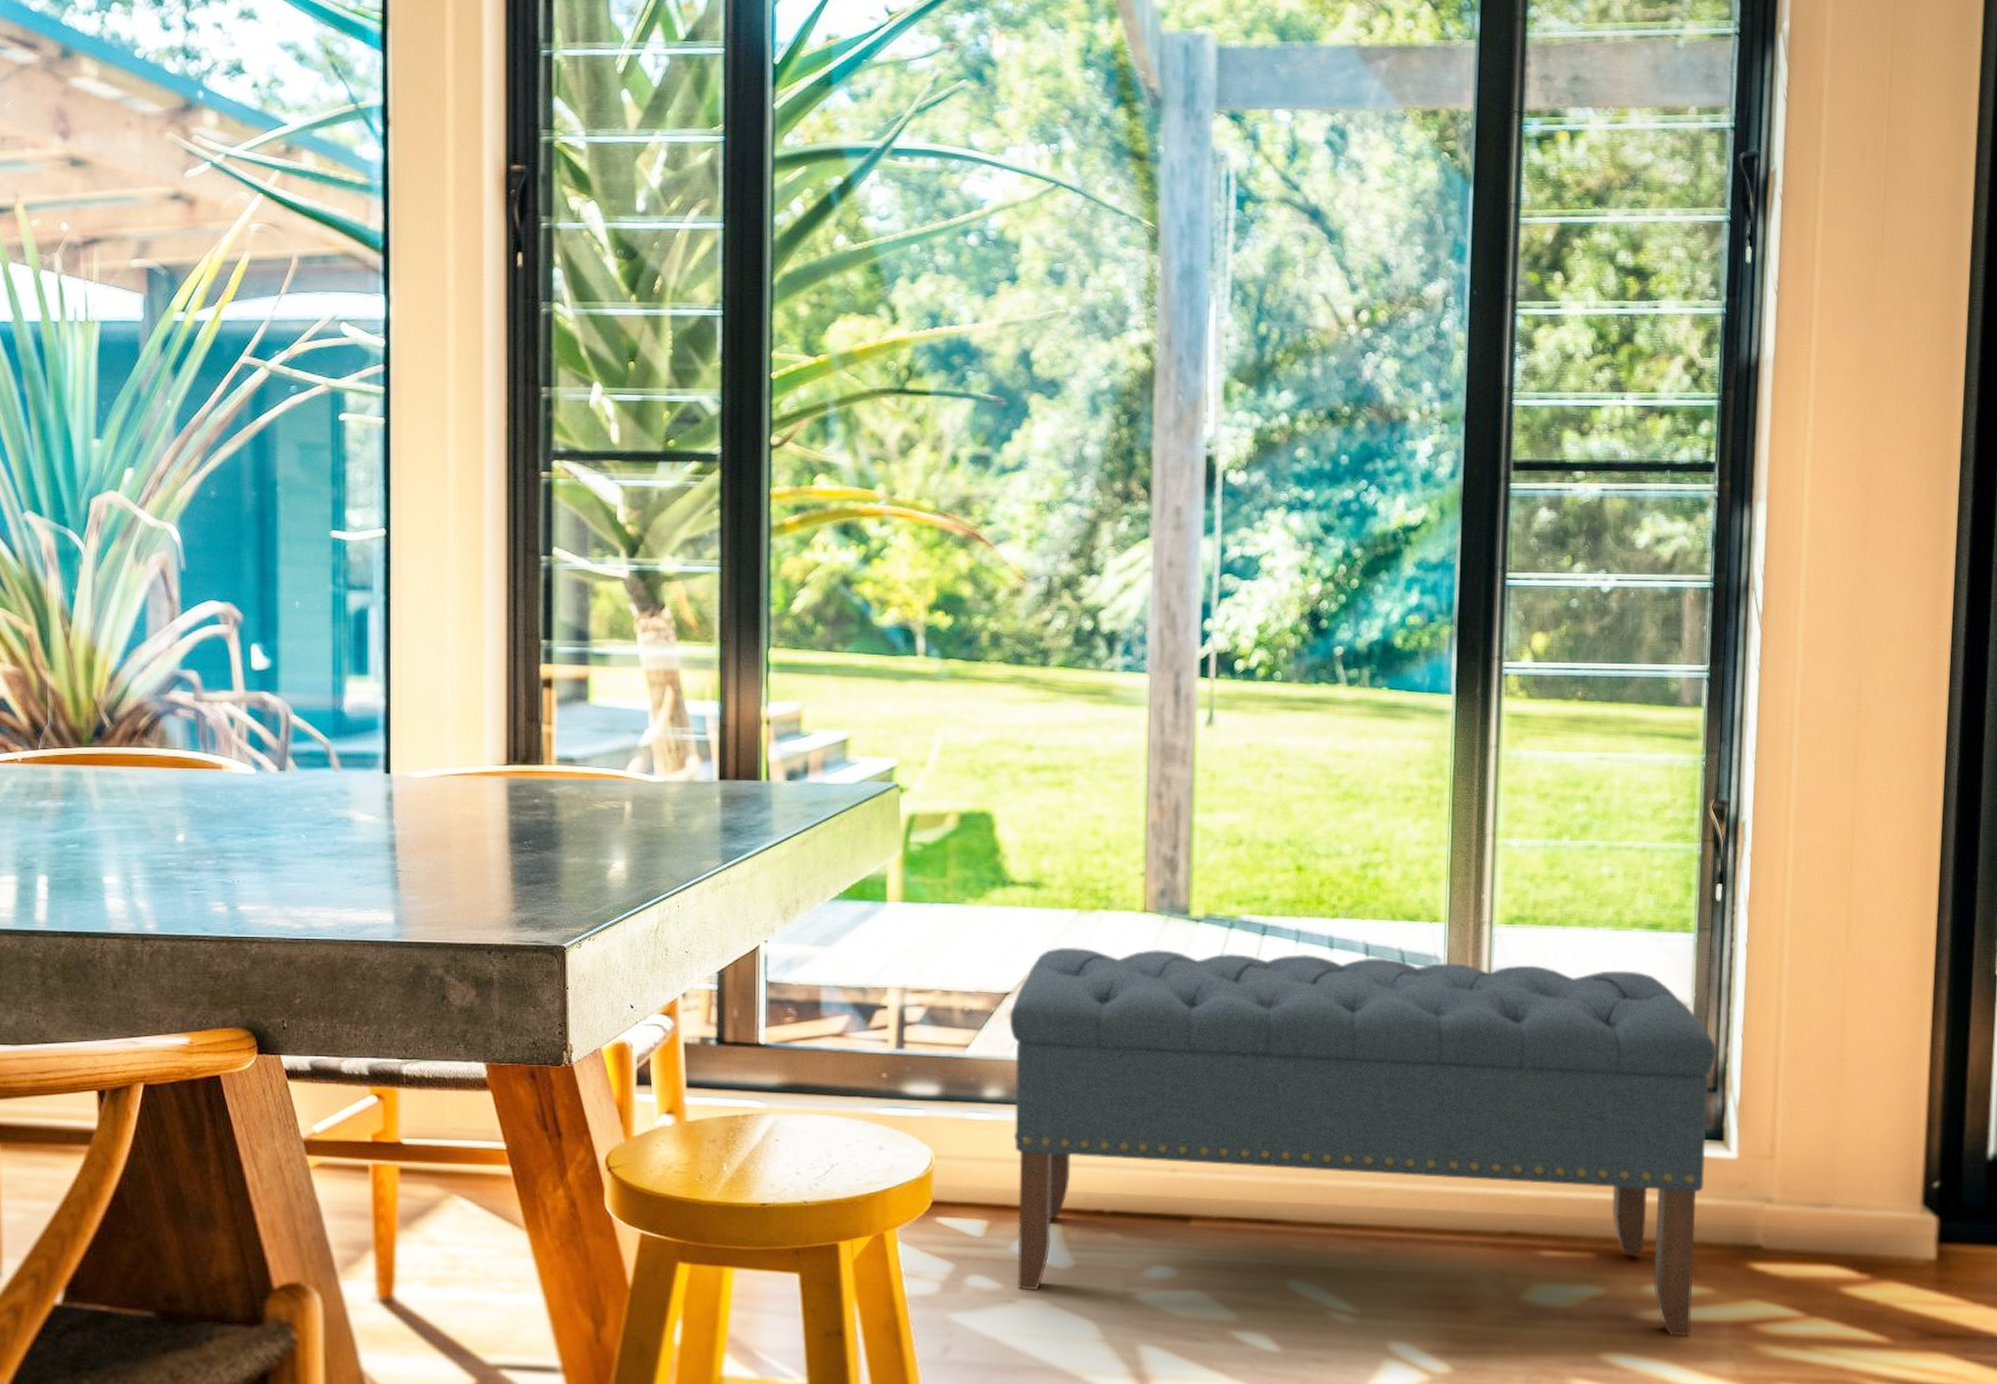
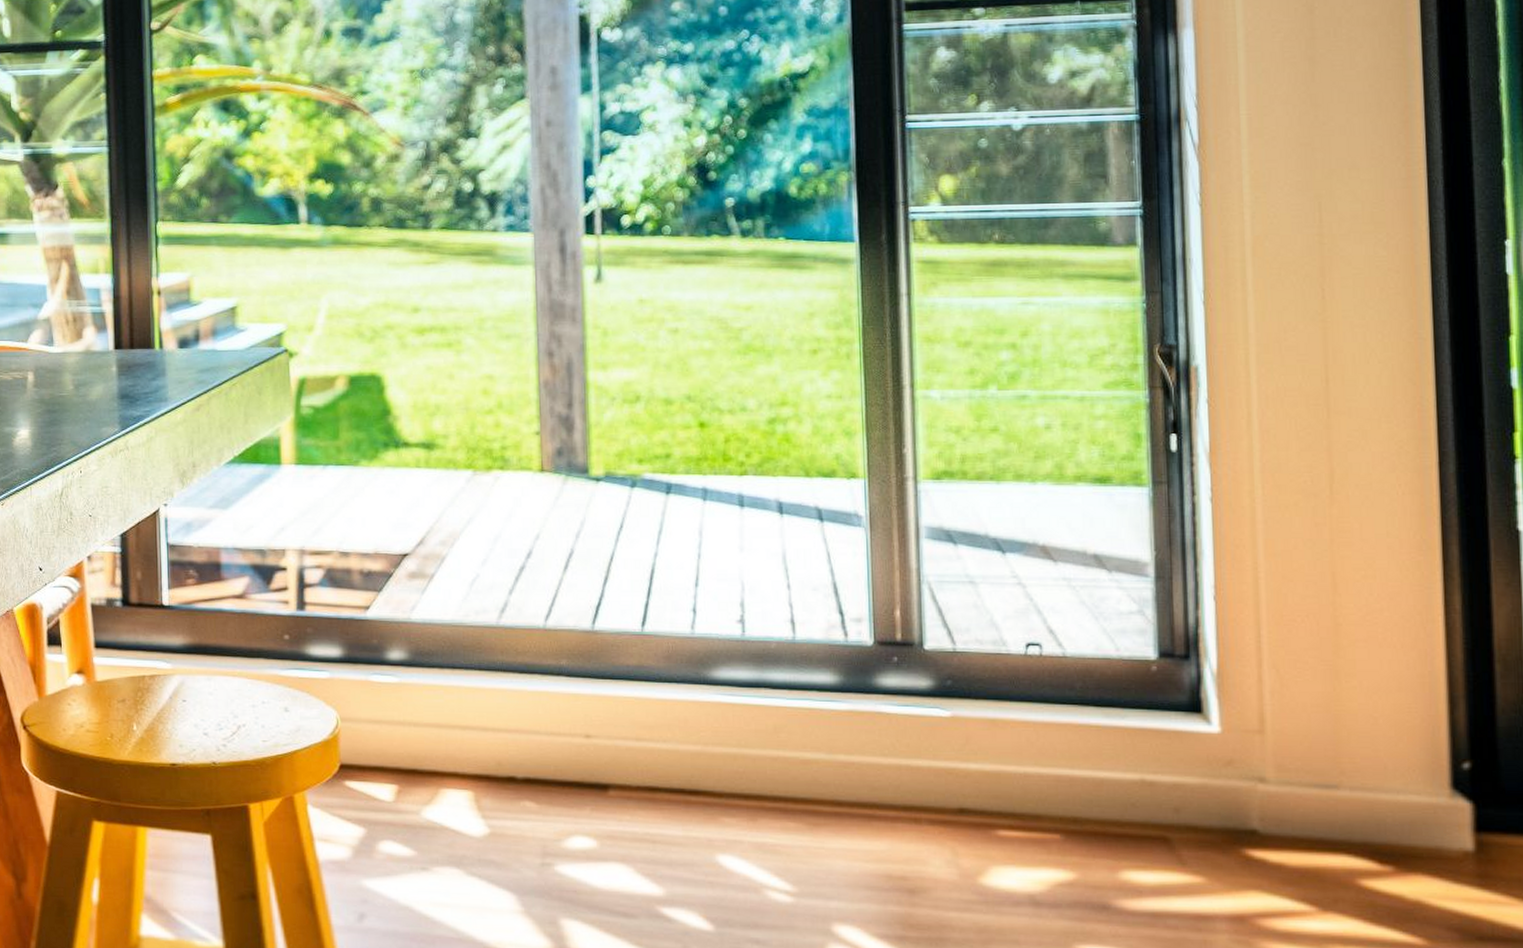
bench: present [1009,947,1718,1337] -> none [409,507,1187,930]

